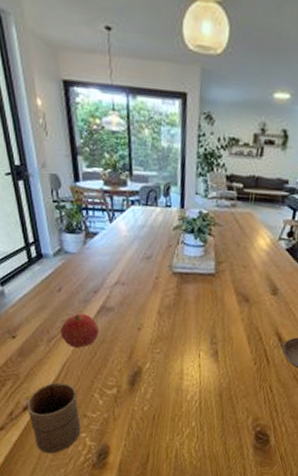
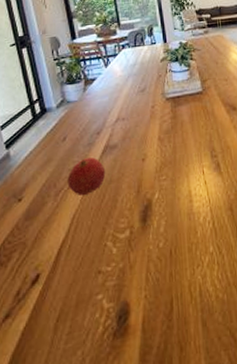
cup: present [27,382,81,454] -> none [35,238,96,335]

